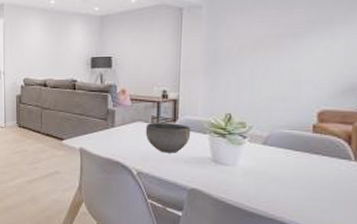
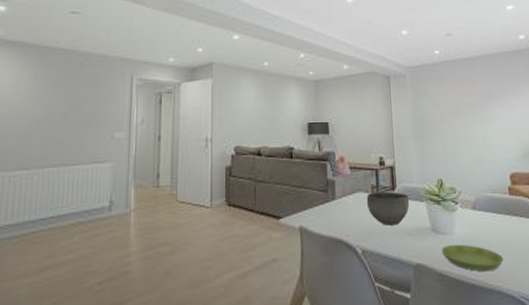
saucer: none [220,175,293,203] -> present [441,244,504,272]

